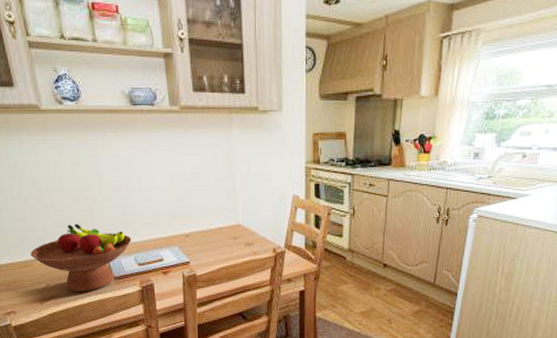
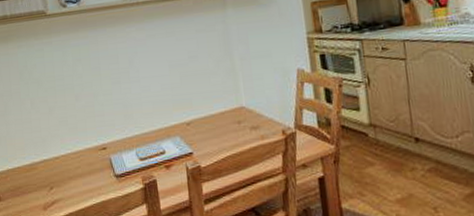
fruit bowl: present [30,223,132,292] -> none [35,120,133,195]

